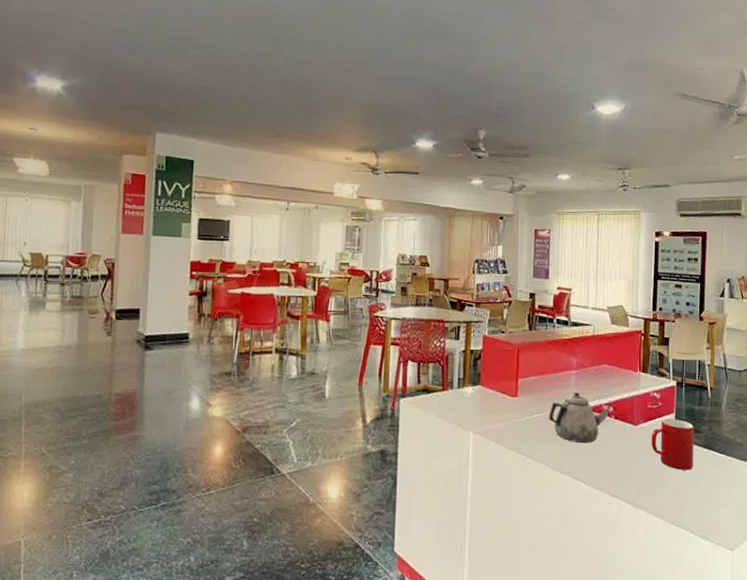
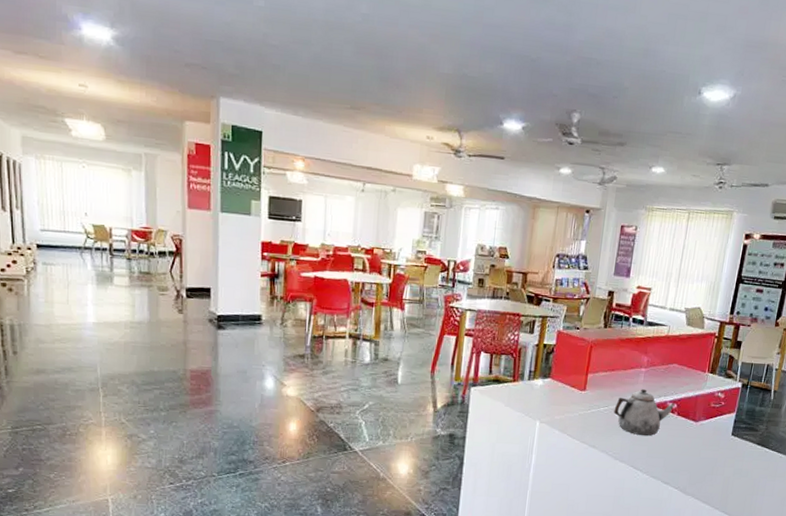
cup: present [651,419,694,470] -> none [708,417,752,464]

